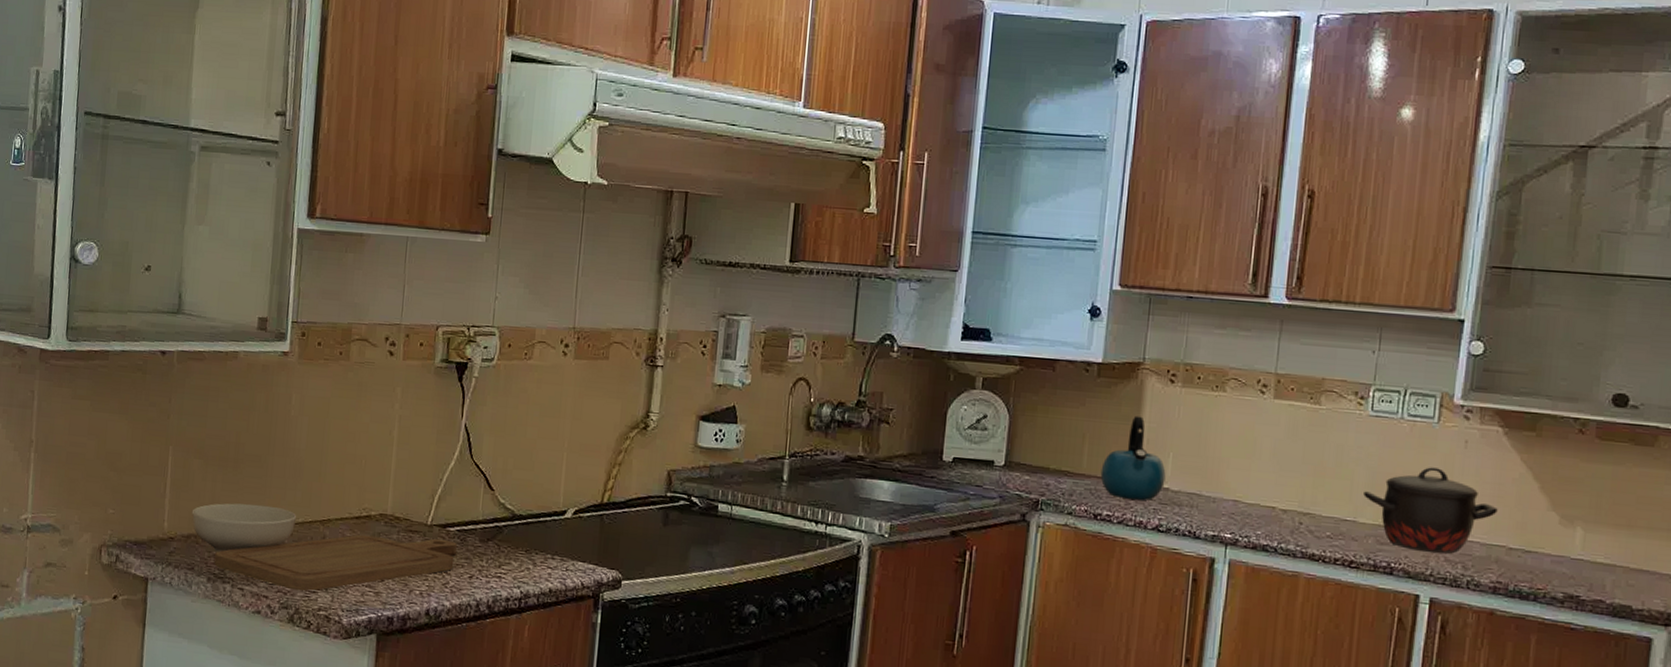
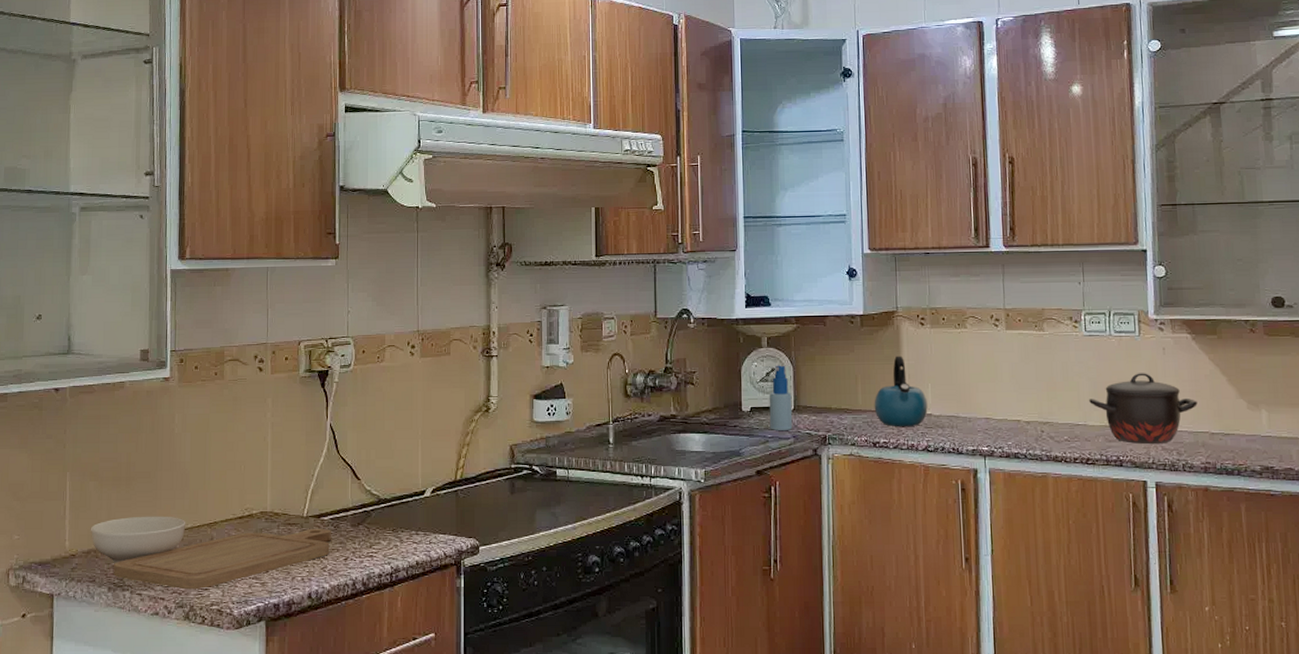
spray bottle: none [973,411,1004,489] -> present [769,365,793,430]

